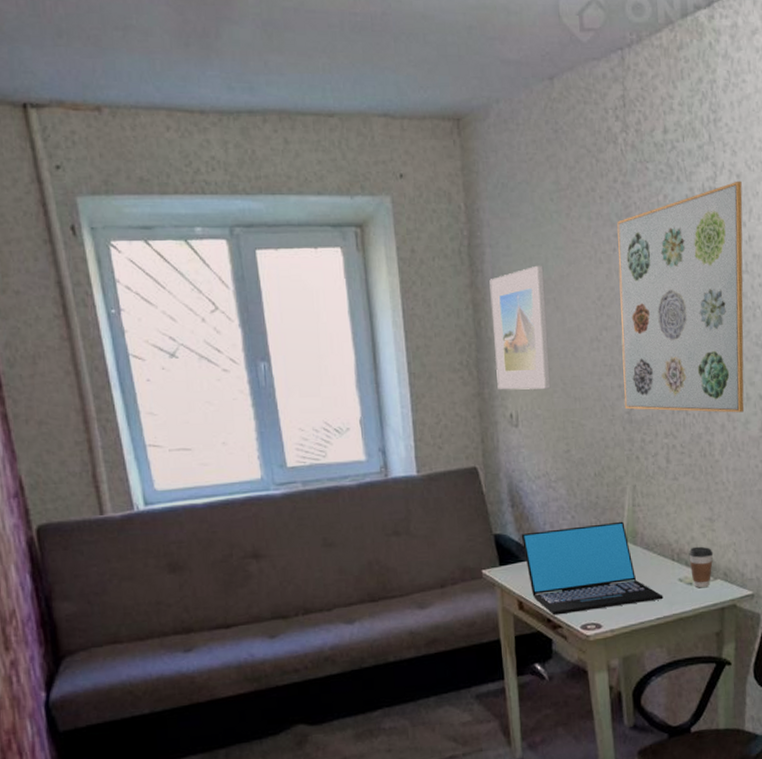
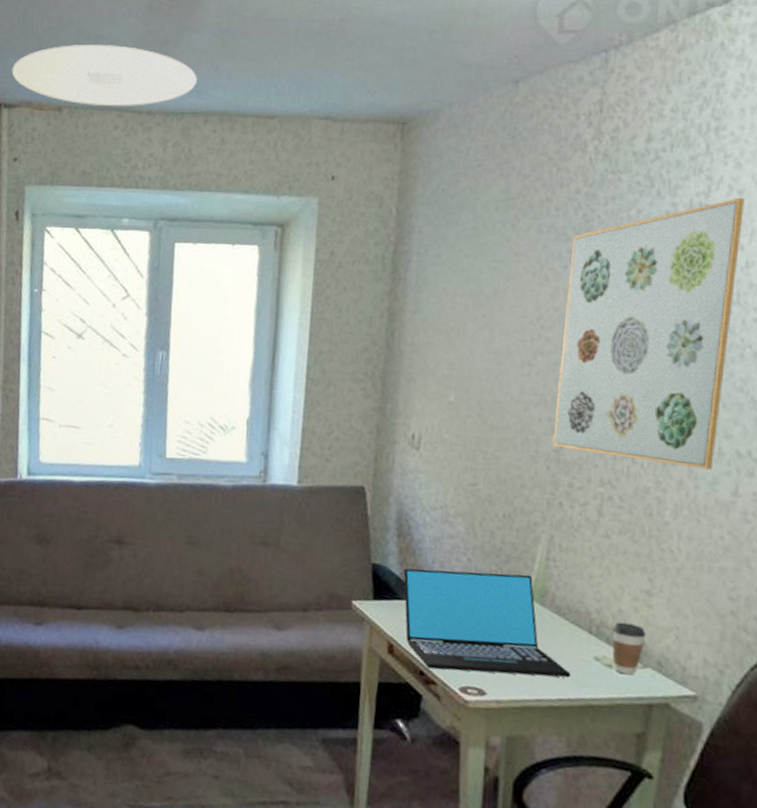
ceiling light: none [31,35,247,105] -> present [12,45,197,106]
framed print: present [489,265,551,390] -> none [402,277,476,412]

